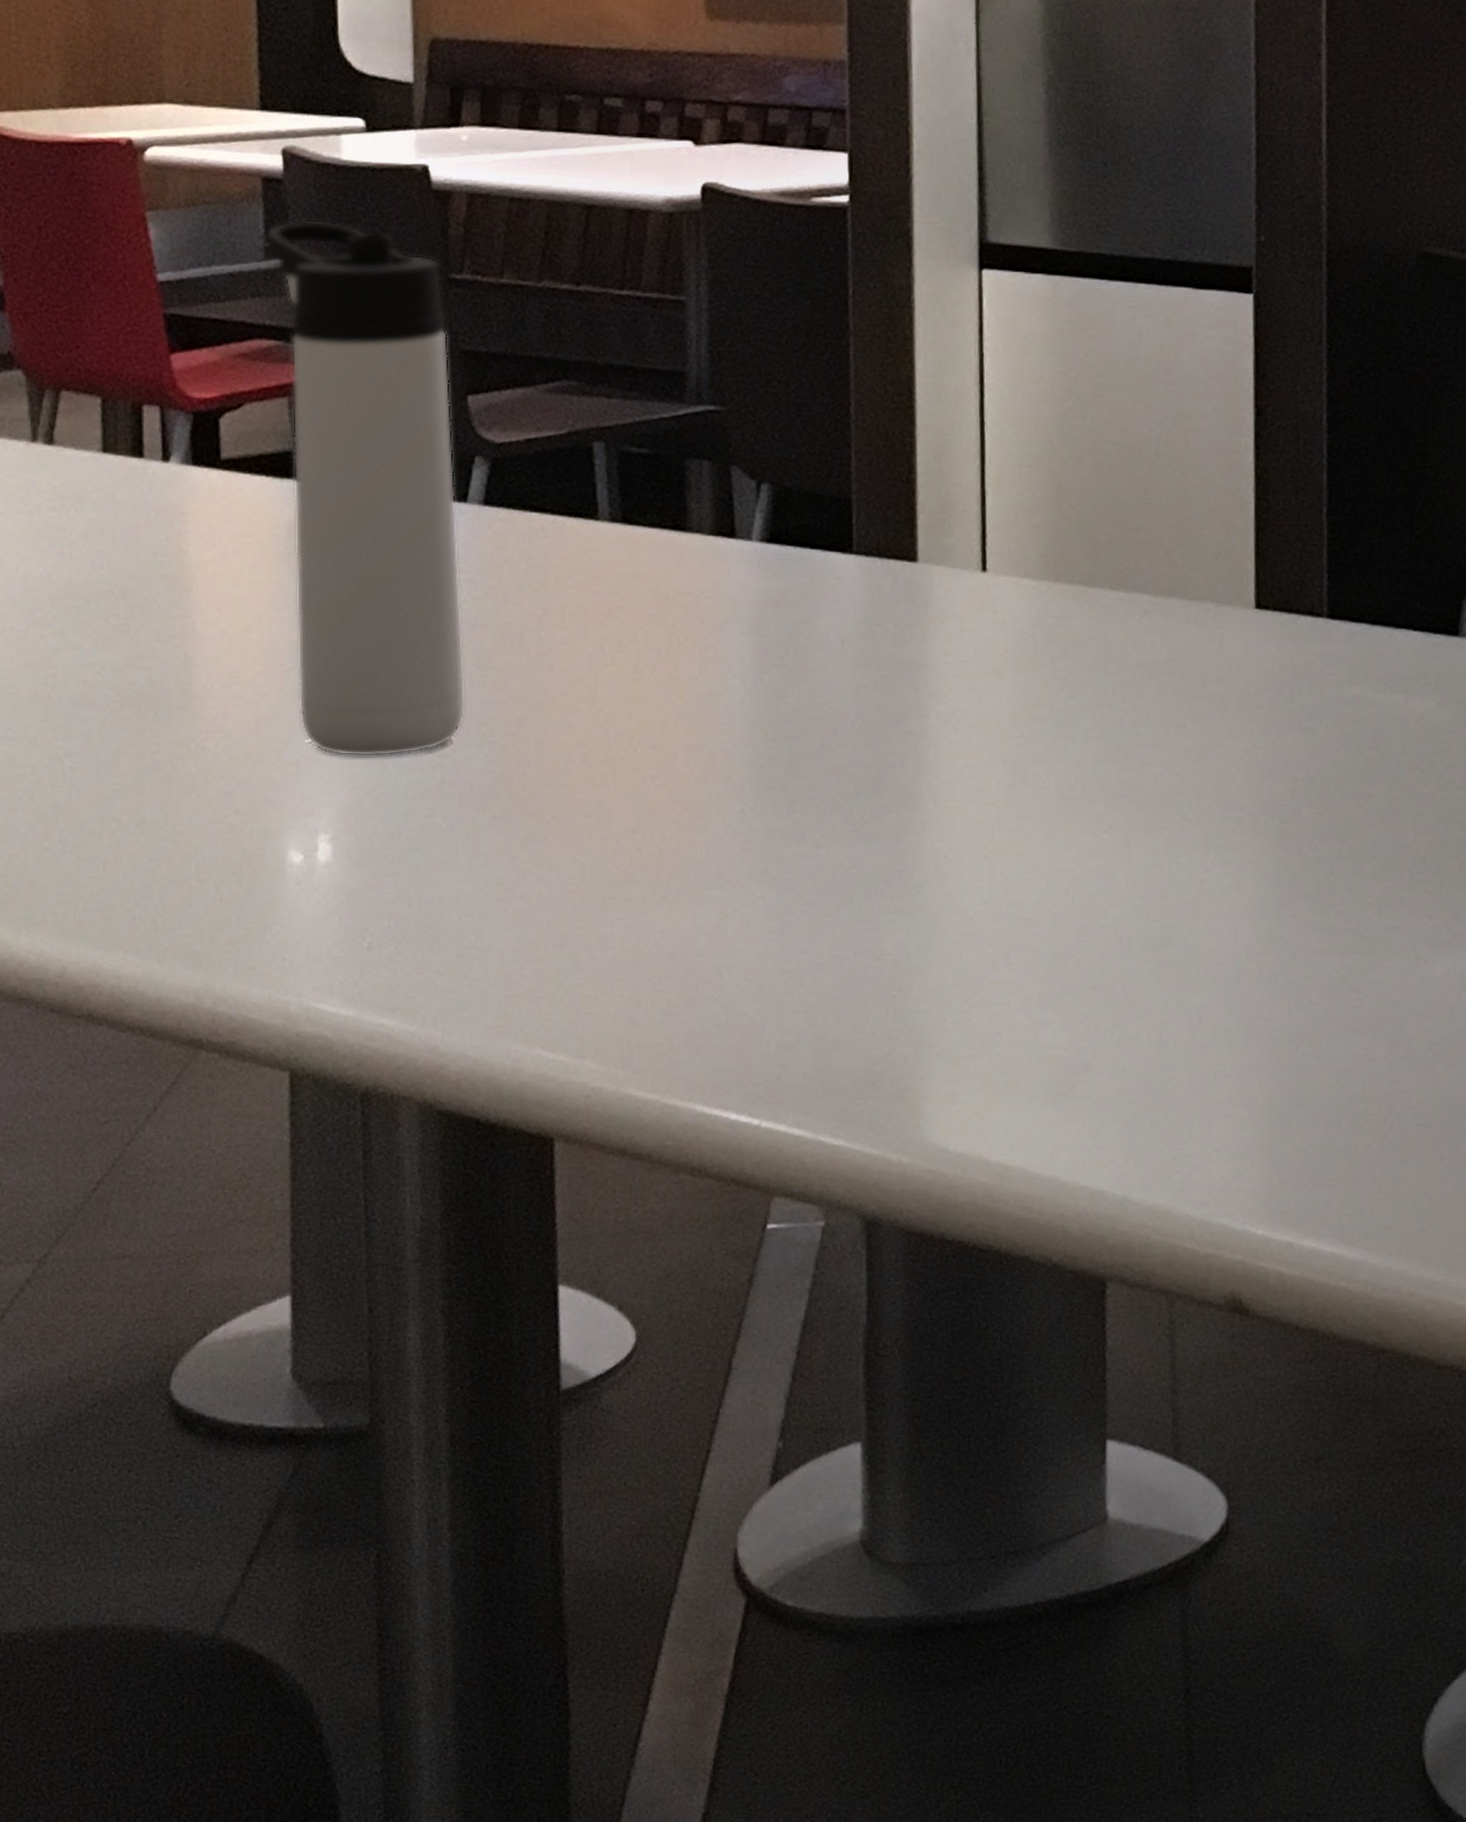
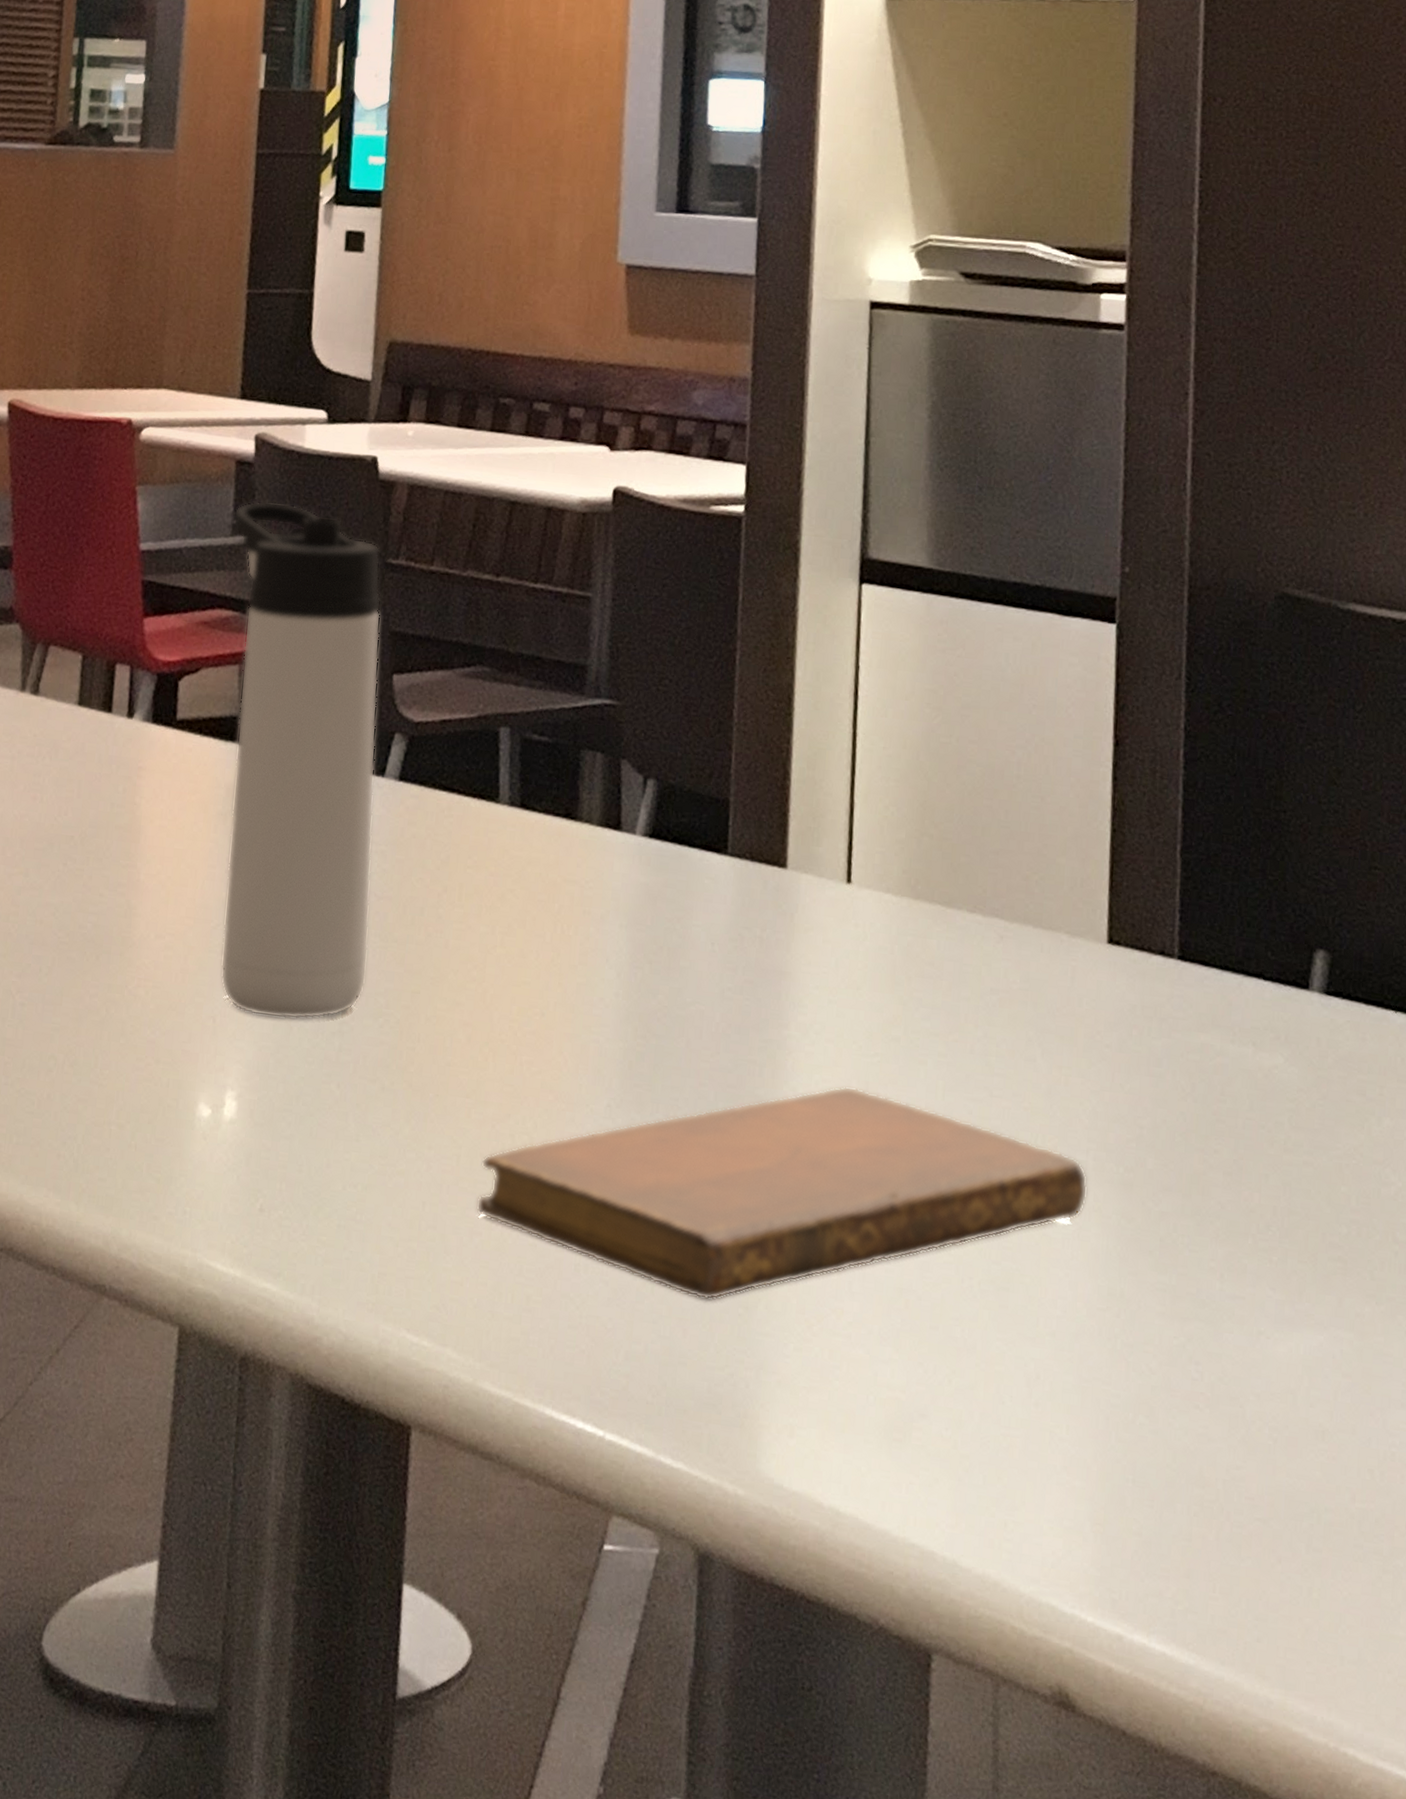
notebook: none [607,769,1244,986] -> present [476,1086,1088,1301]

